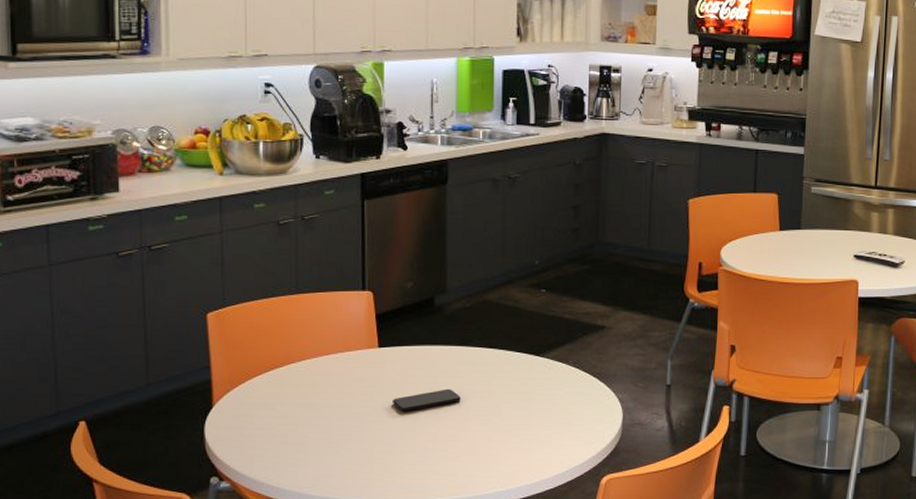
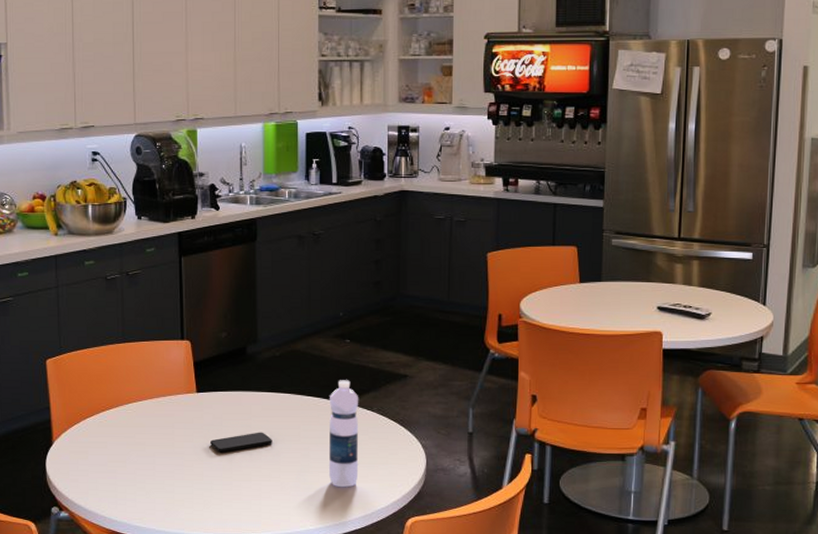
water bottle: none [520,332,554,446] -> present [328,380,359,488]

